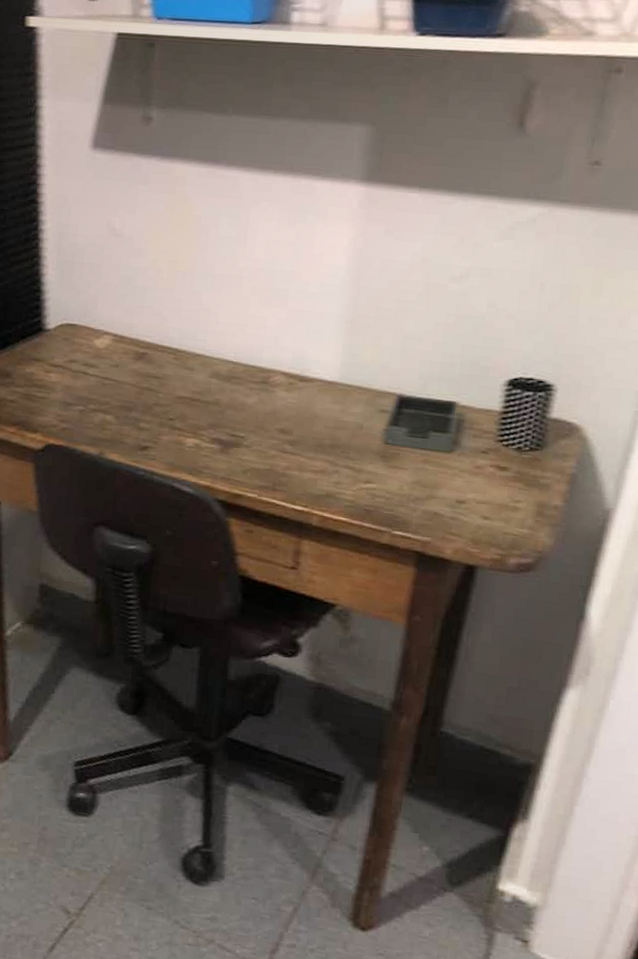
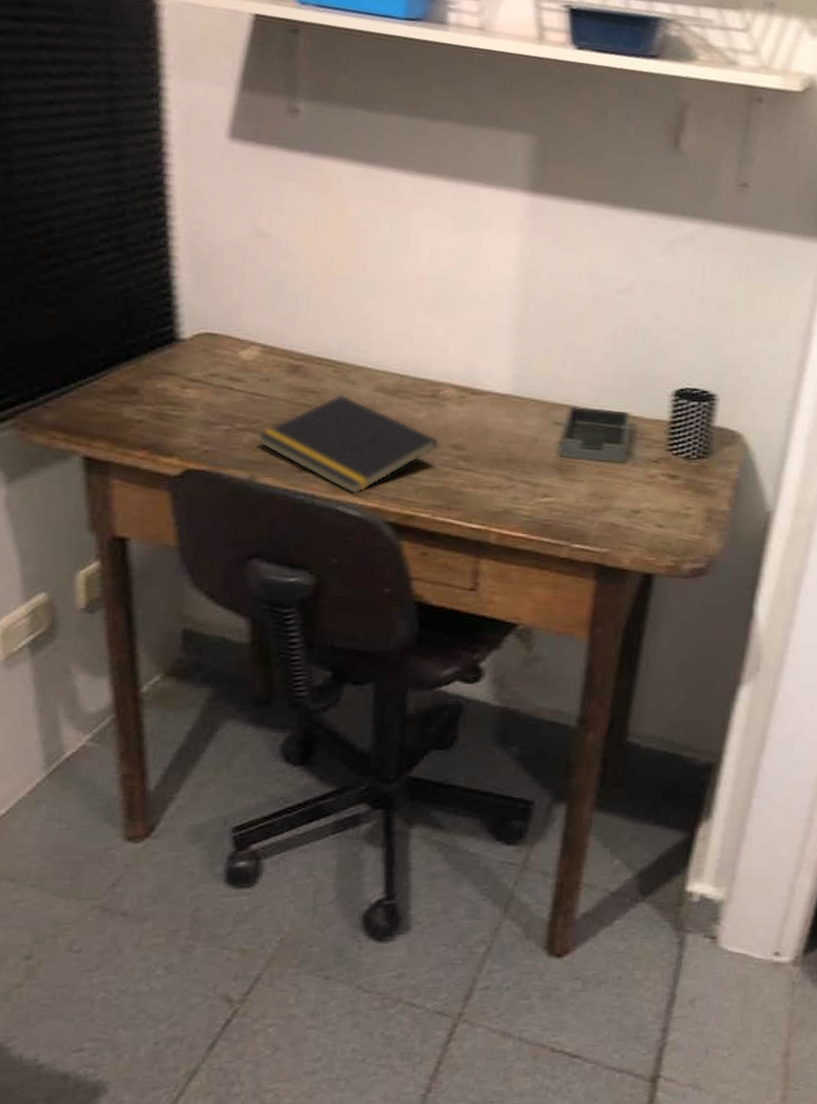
notepad: none [106,379,268,473] -> present [257,393,440,495]

